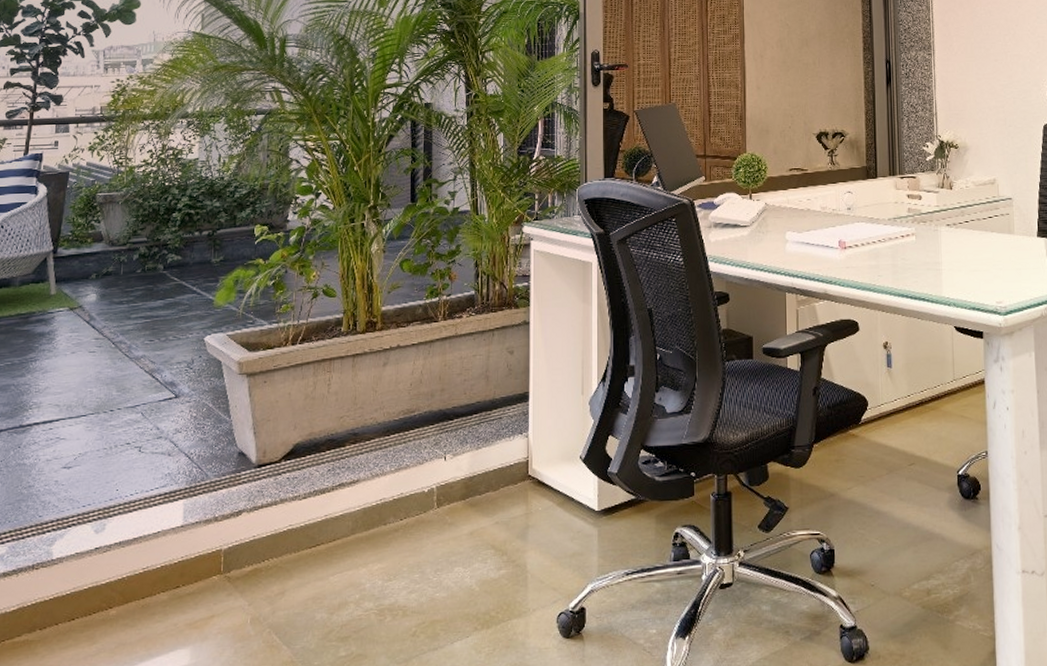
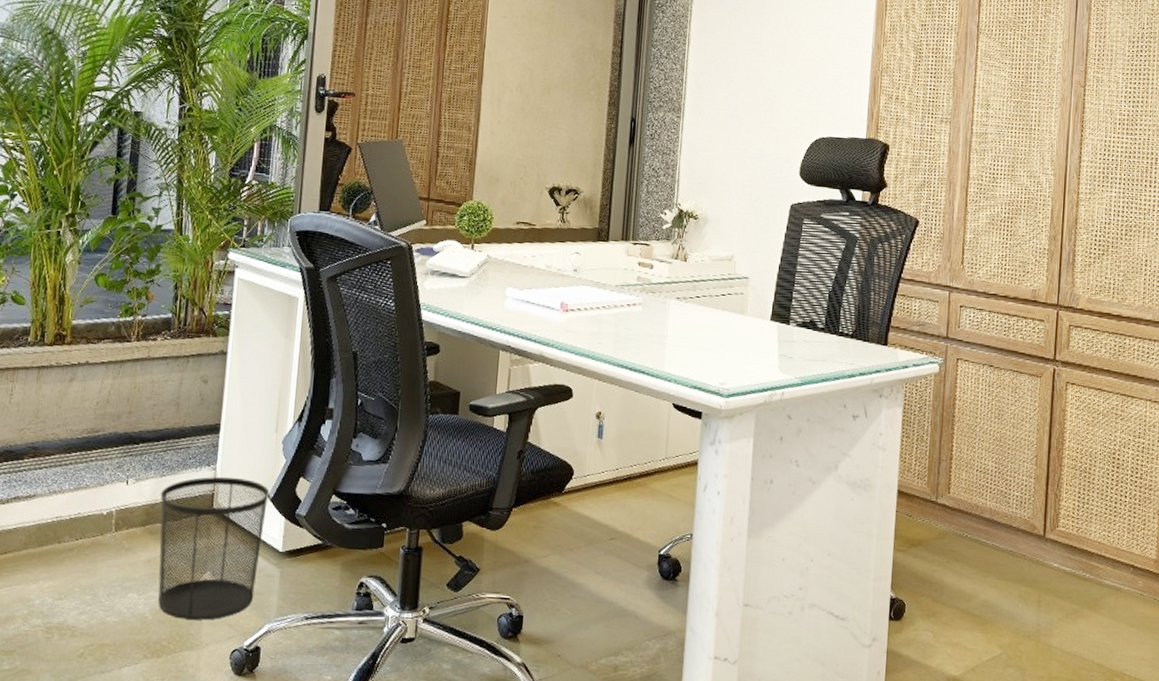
waste bin: none [477,442,581,588] -> present [158,476,270,620]

